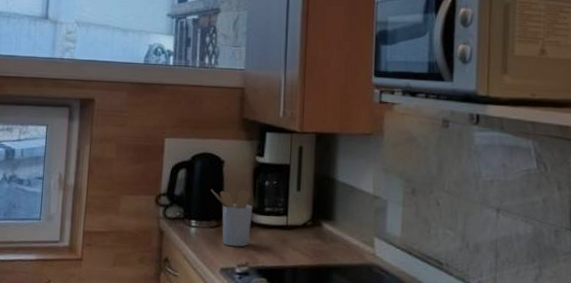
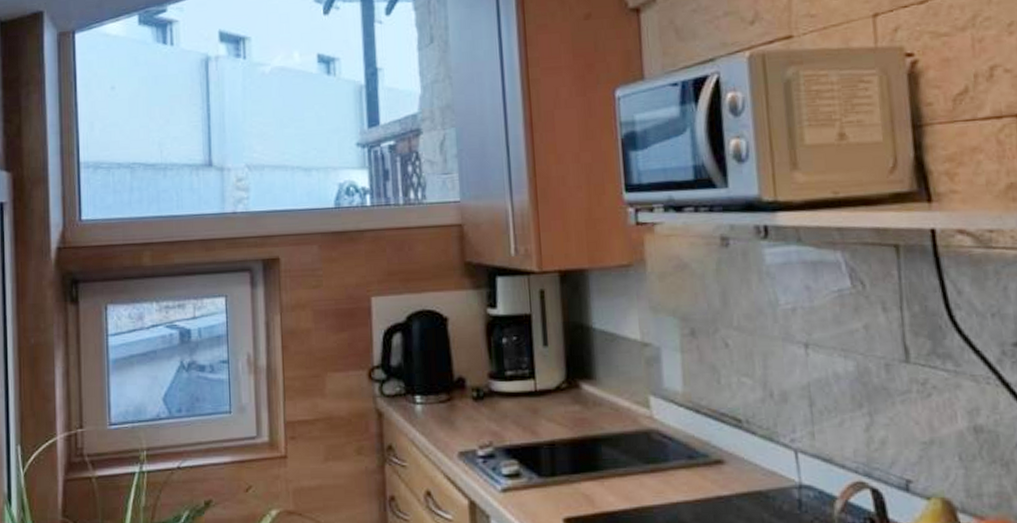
utensil holder: present [211,189,253,247] -> none [435,351,491,424]

